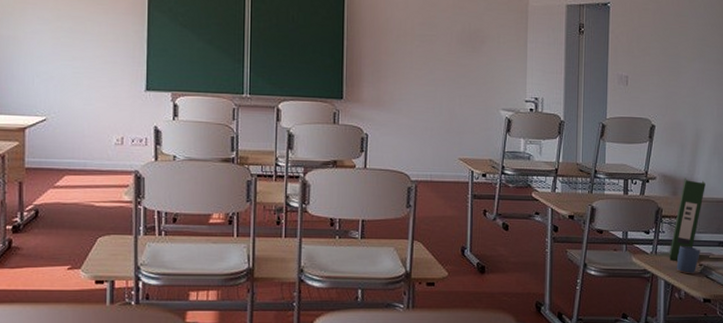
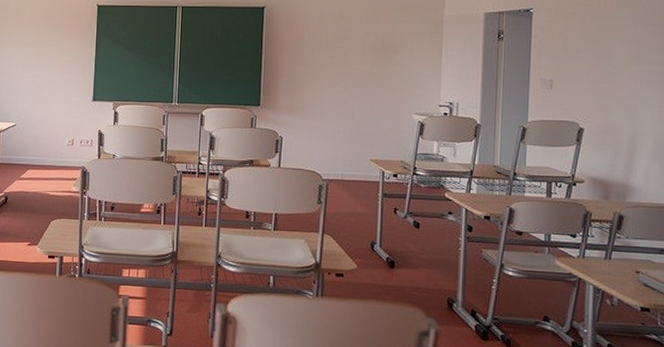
binder: present [669,177,706,262] -> none [600,181,644,268]
mug: present [676,245,700,274] -> none [607,250,637,282]

